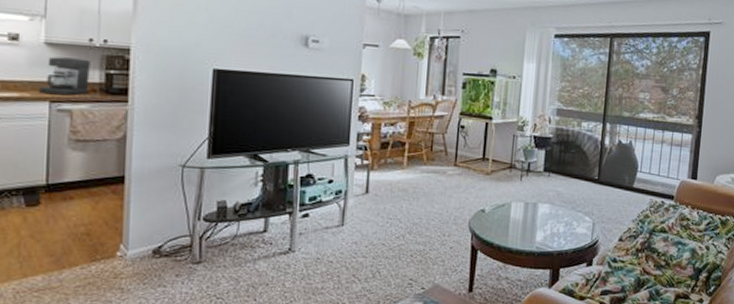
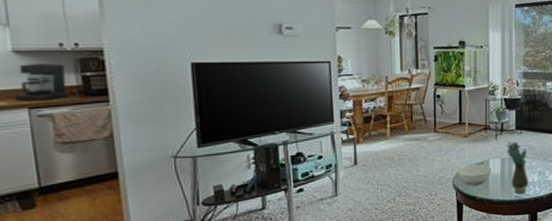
bowl: none [474,206,514,230] -> present [457,164,492,186]
vase: none [531,183,554,245] -> present [506,140,529,194]

